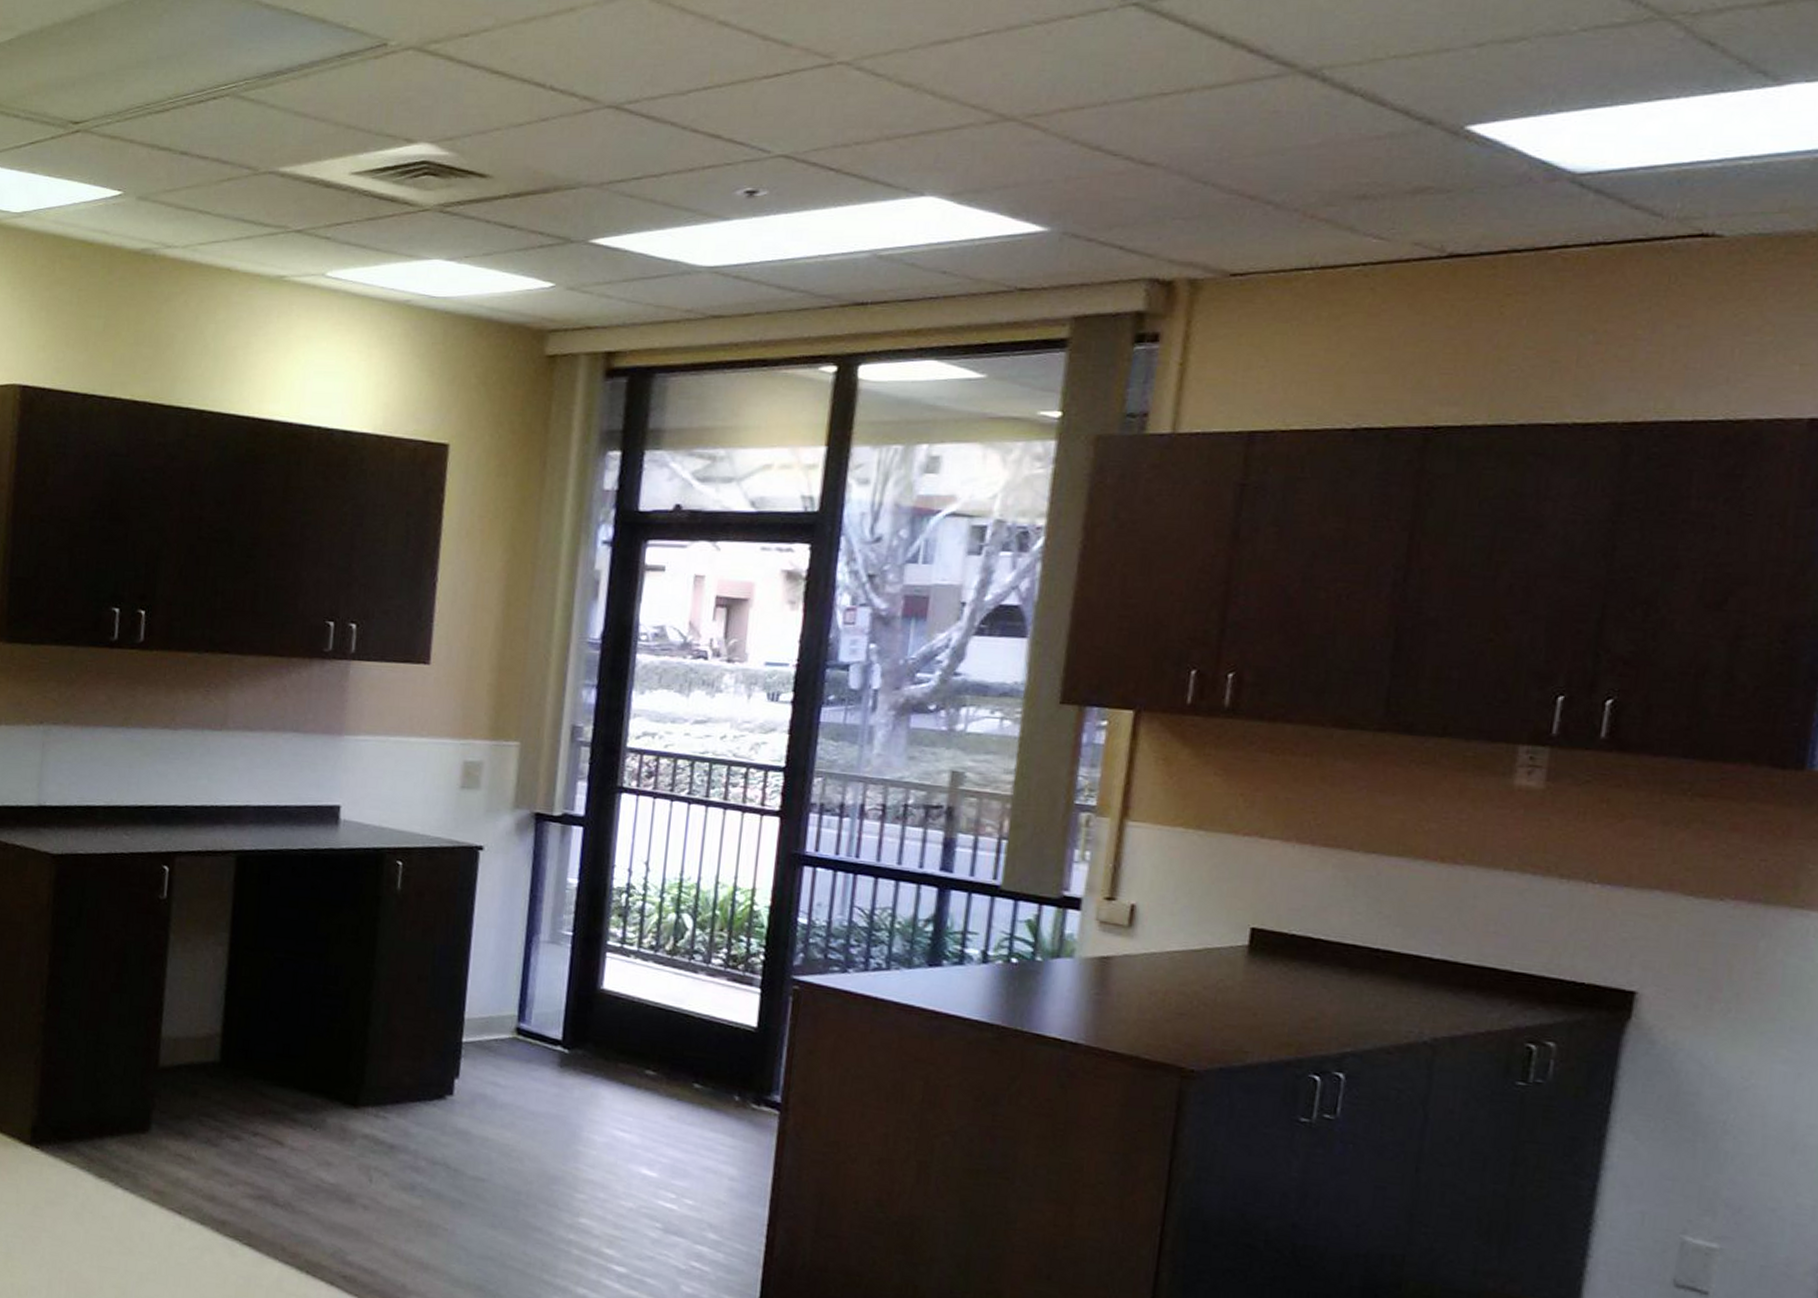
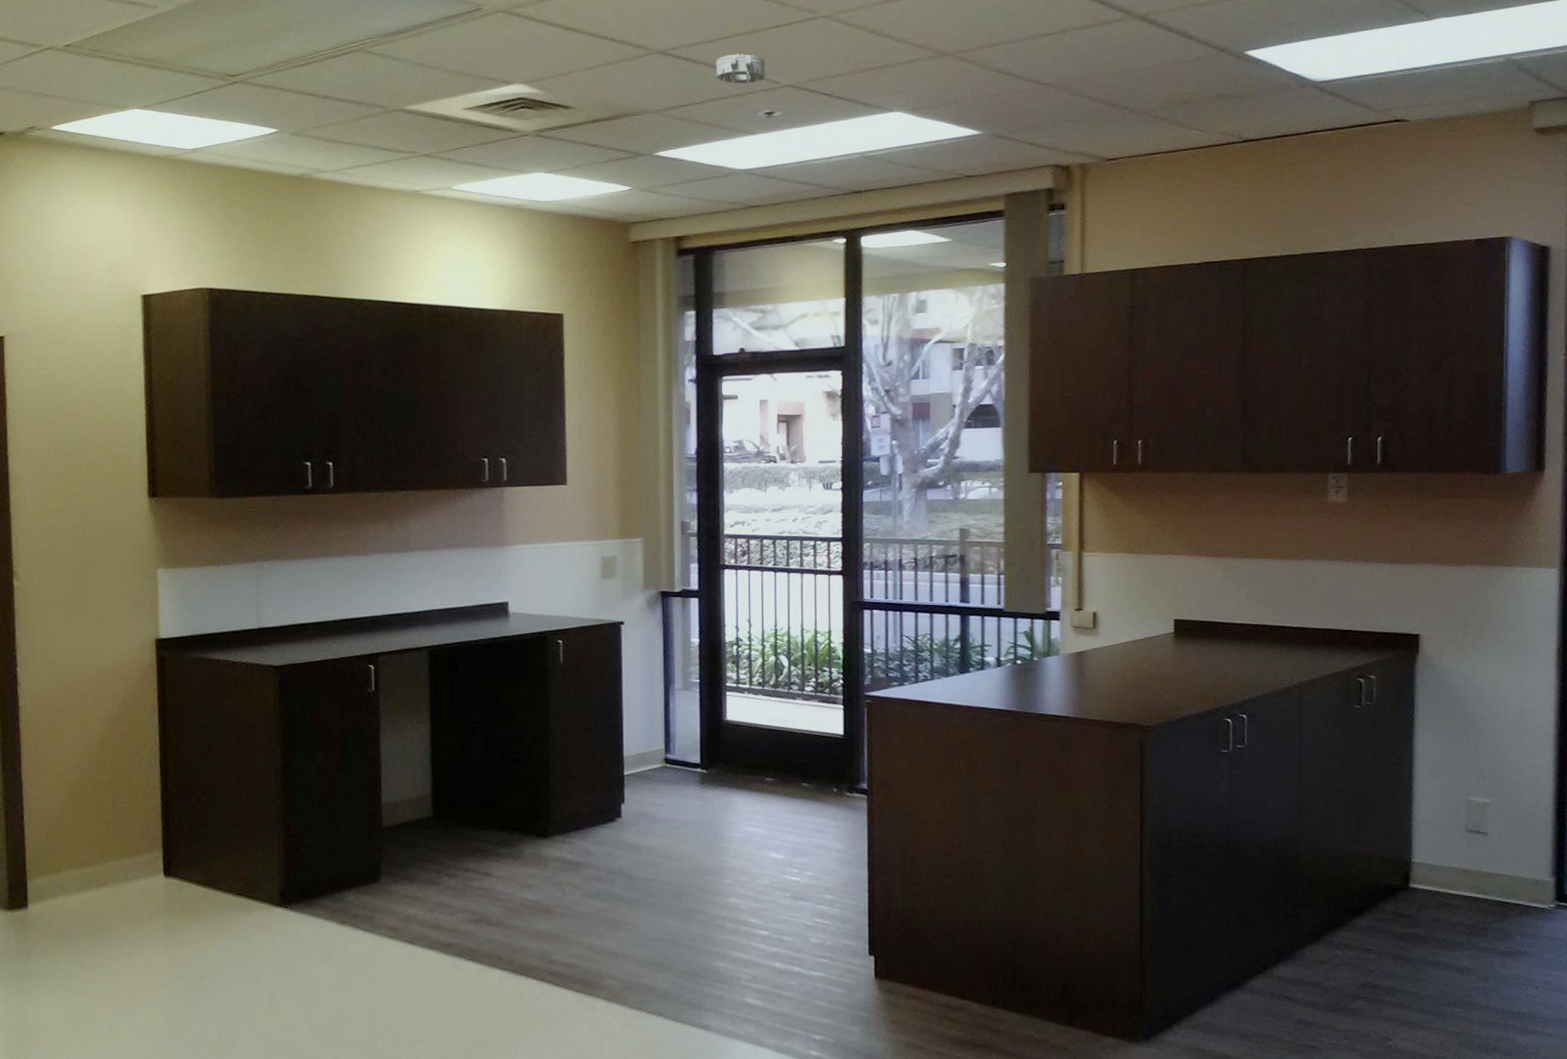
smoke detector: none [684,110,753,151] -> present [716,53,765,84]

